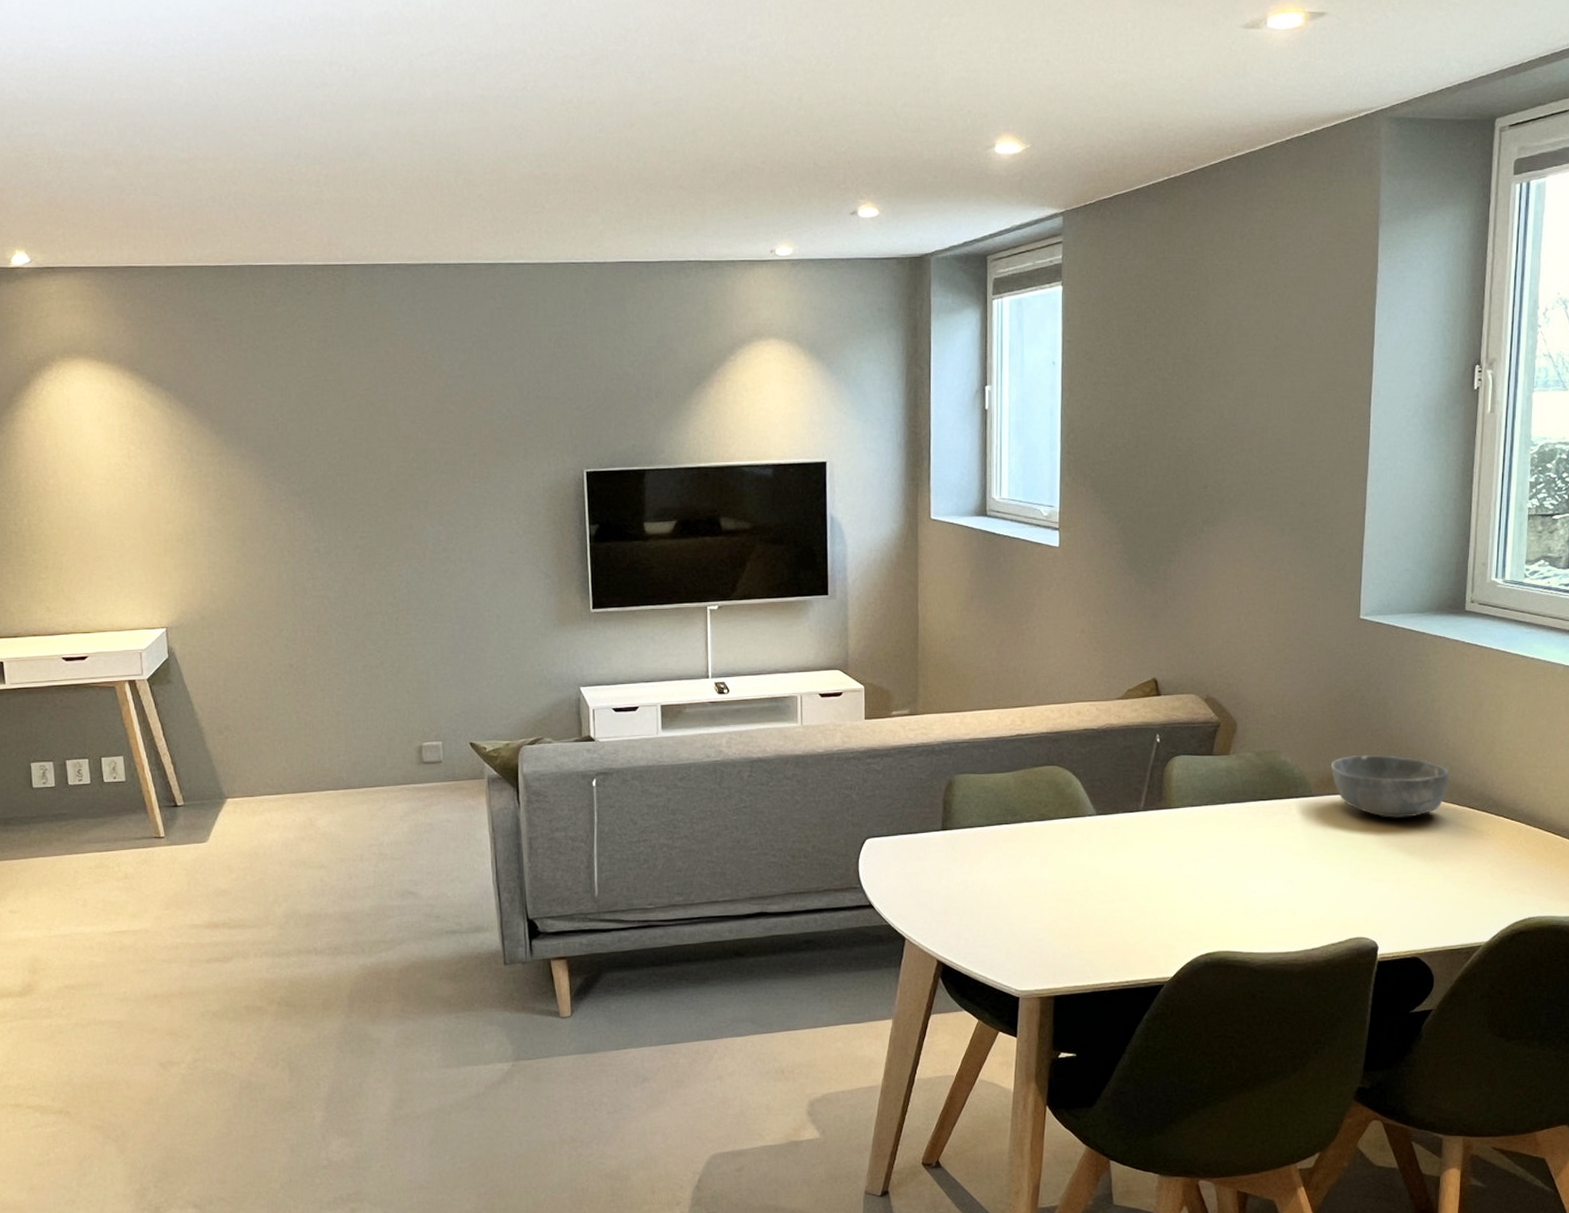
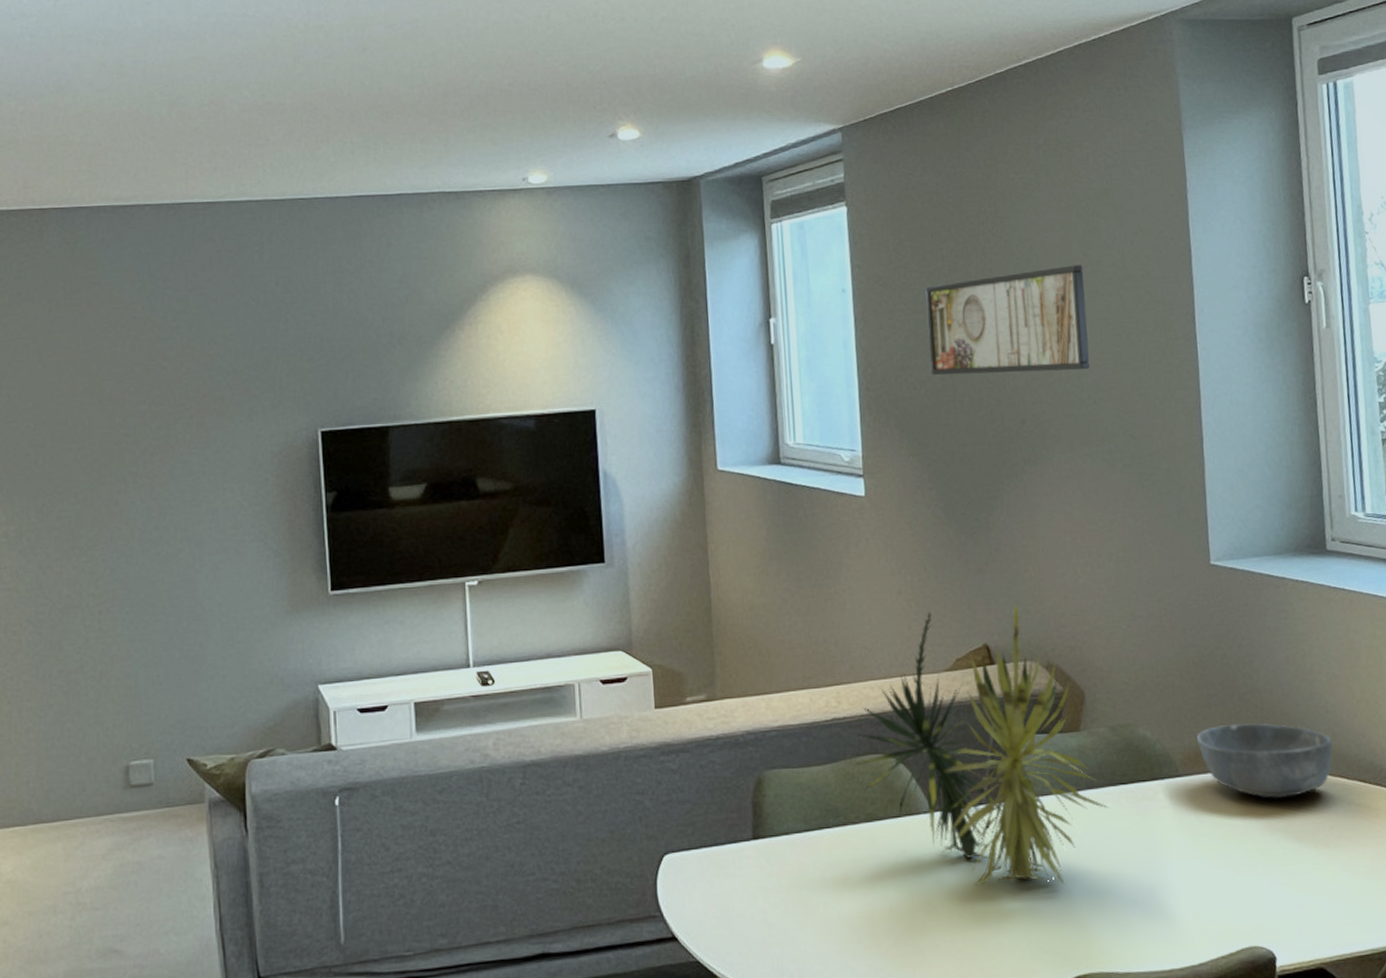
plant: none [1033,647,1248,878] -> present [853,606,1109,886]
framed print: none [1127,347,1273,443] -> present [925,265,1090,375]

